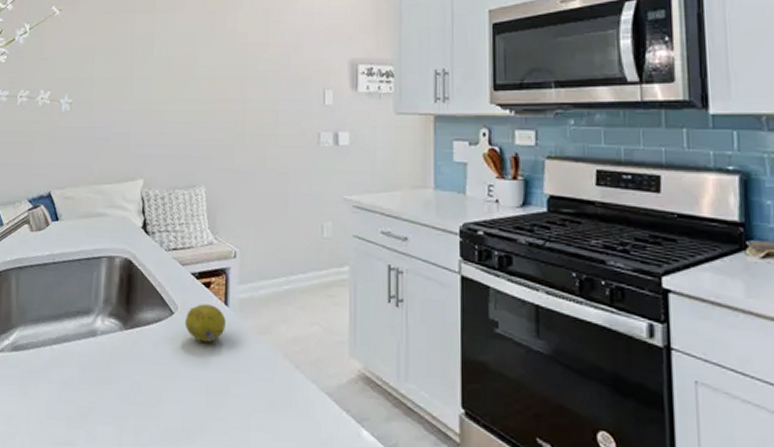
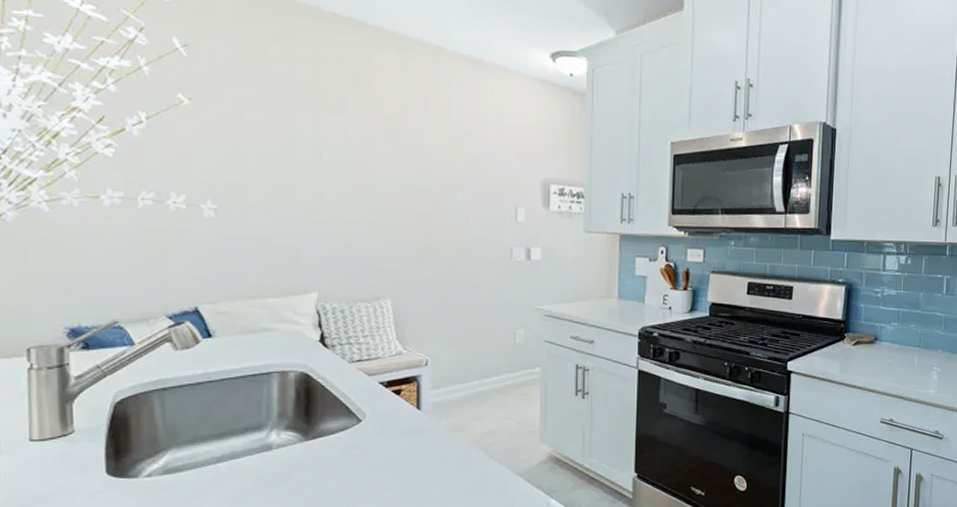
fruit: present [184,304,226,343] -> none [374,410,418,444]

